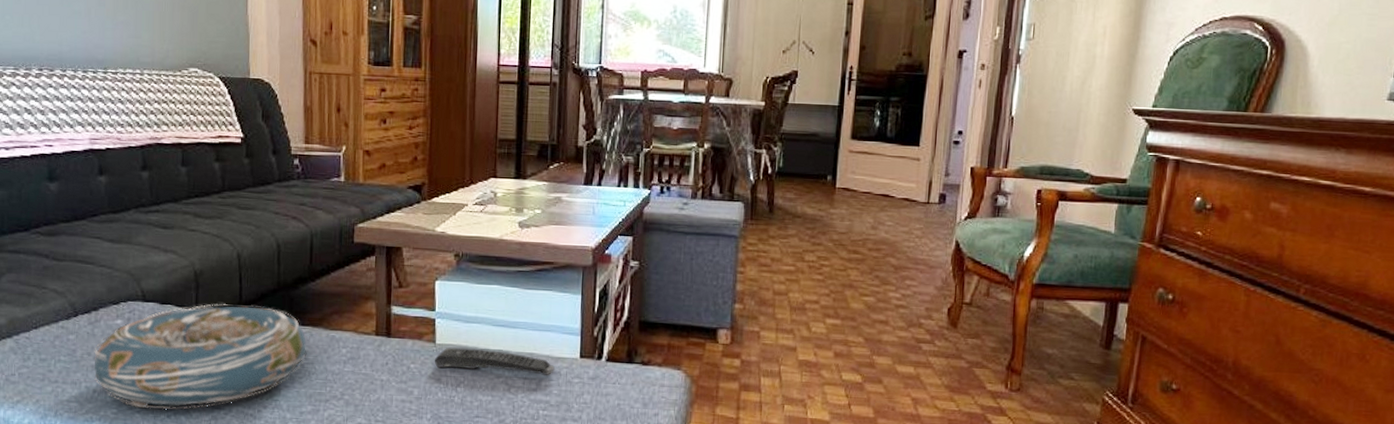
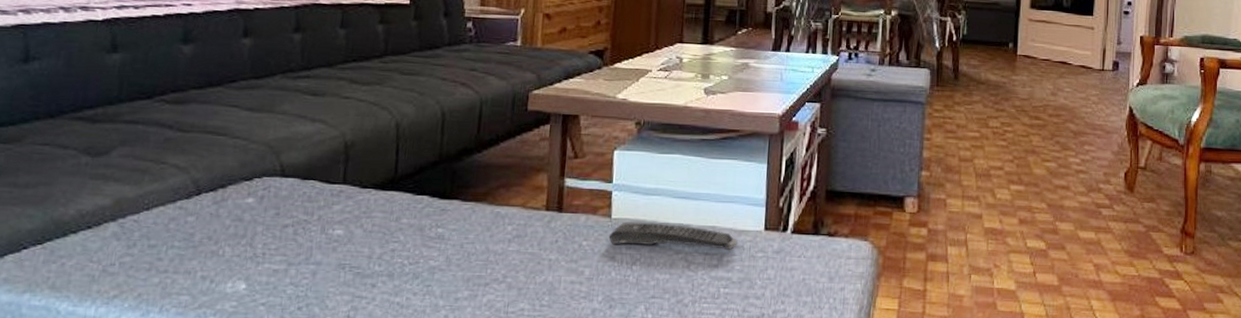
decorative bowl: present [93,304,307,409] -> none [213,178,469,300]

